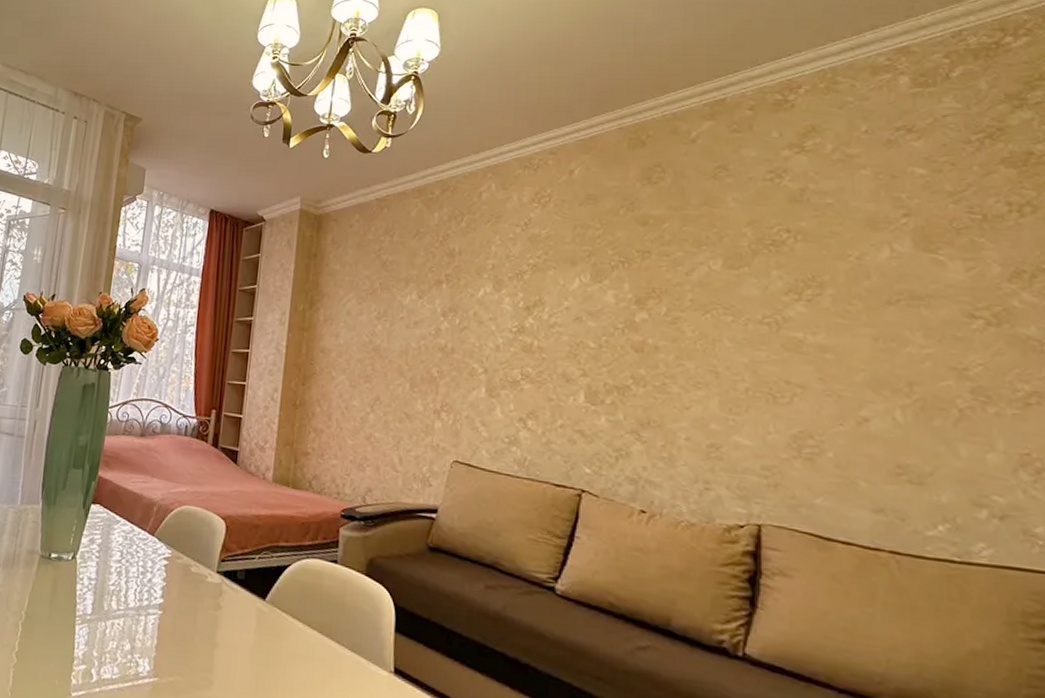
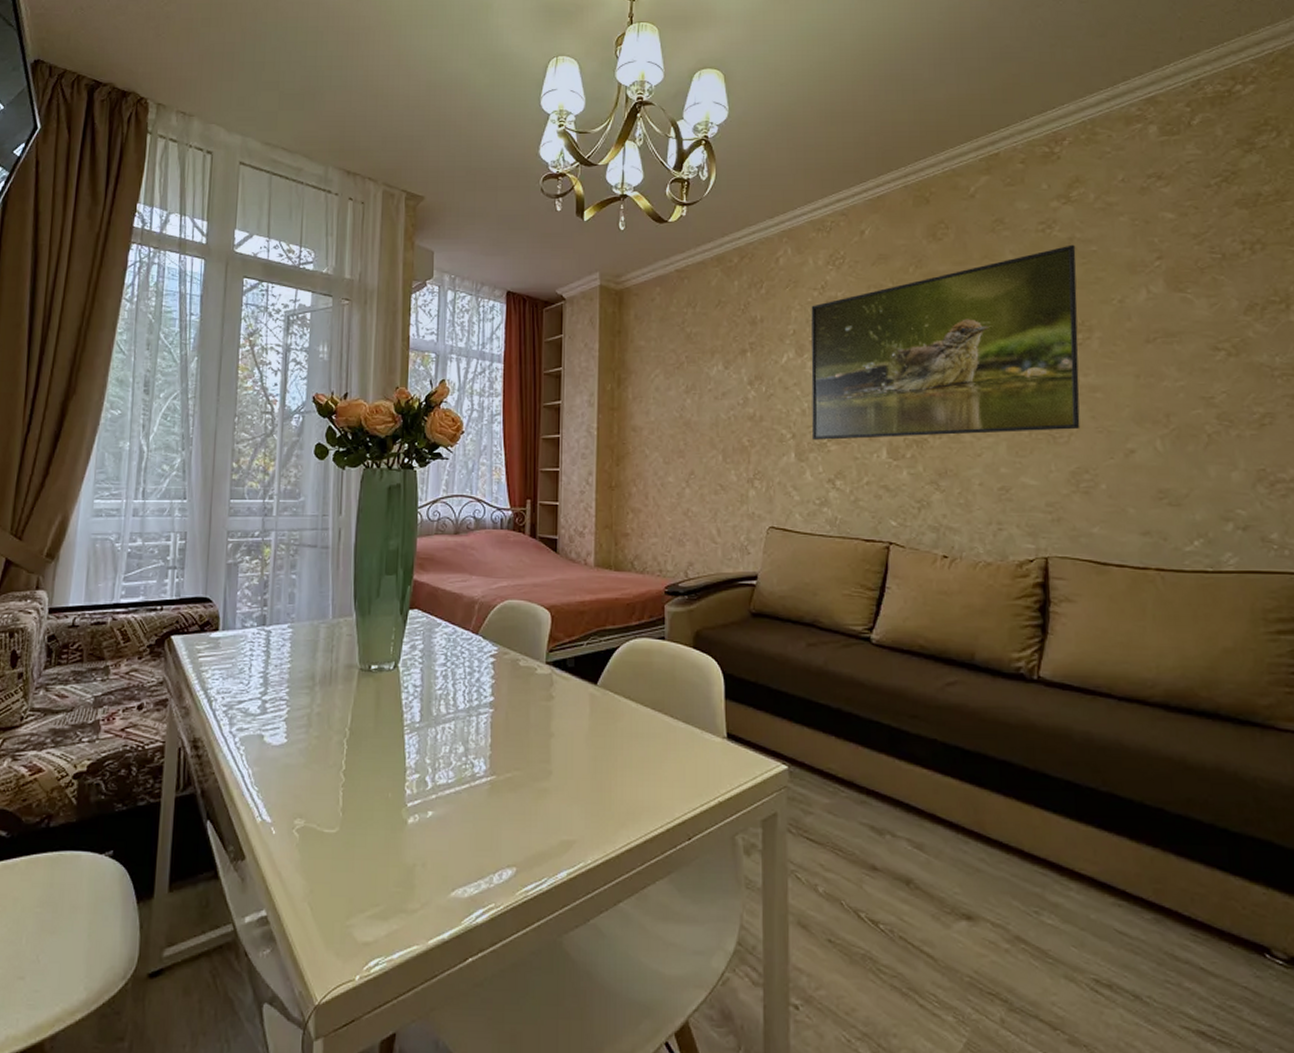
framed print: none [505,196,809,391] -> present [811,244,1080,440]

